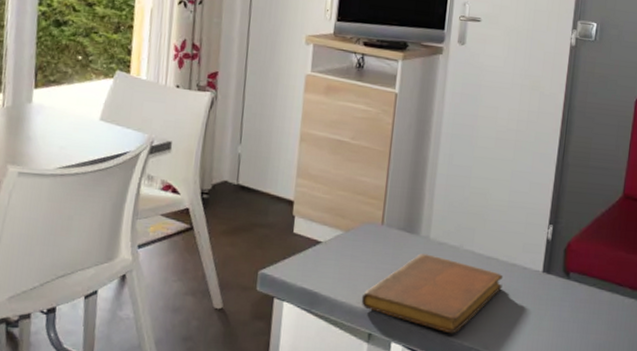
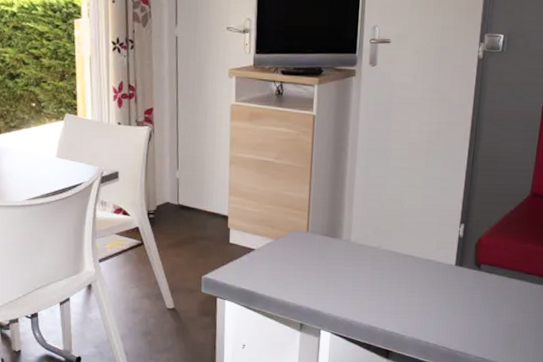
notebook: present [361,253,503,334] -> none [292,255,419,321]

